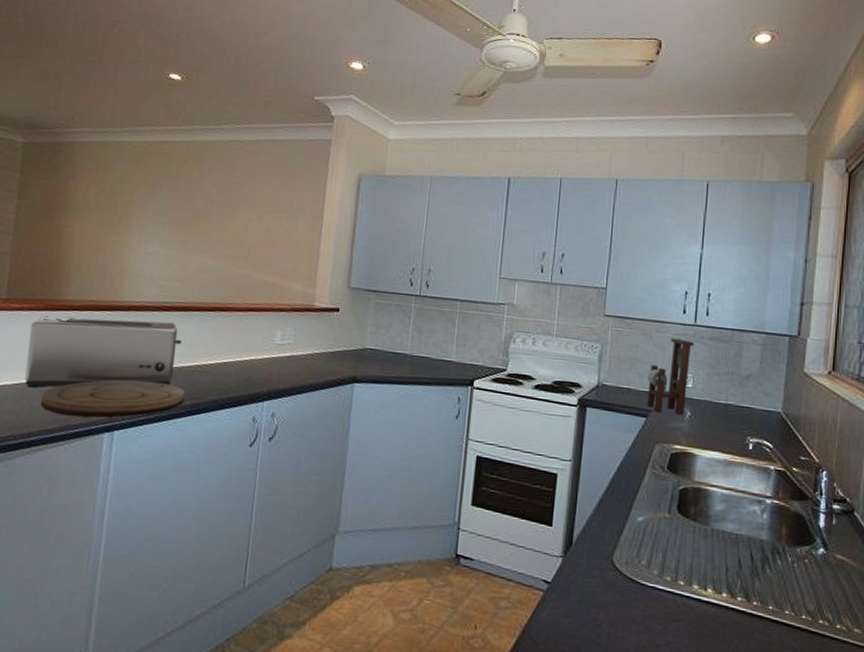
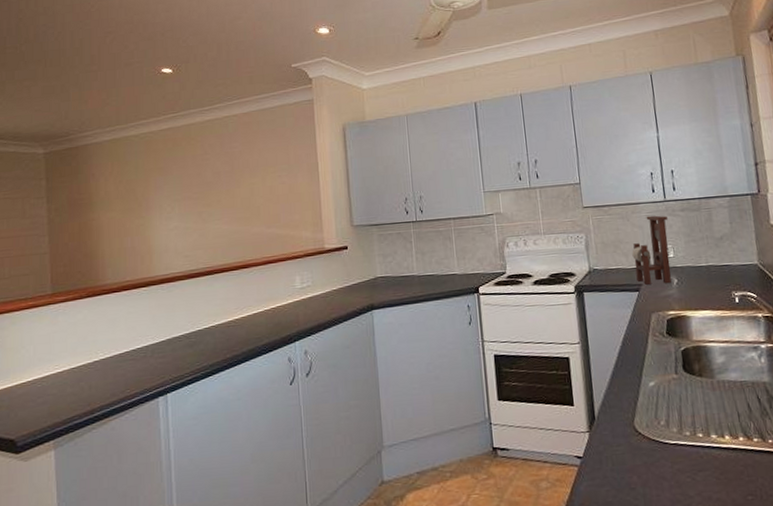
toaster: present [24,316,182,387] -> none [78,287,214,368]
cutting board: present [40,379,185,418] -> none [97,342,225,388]

